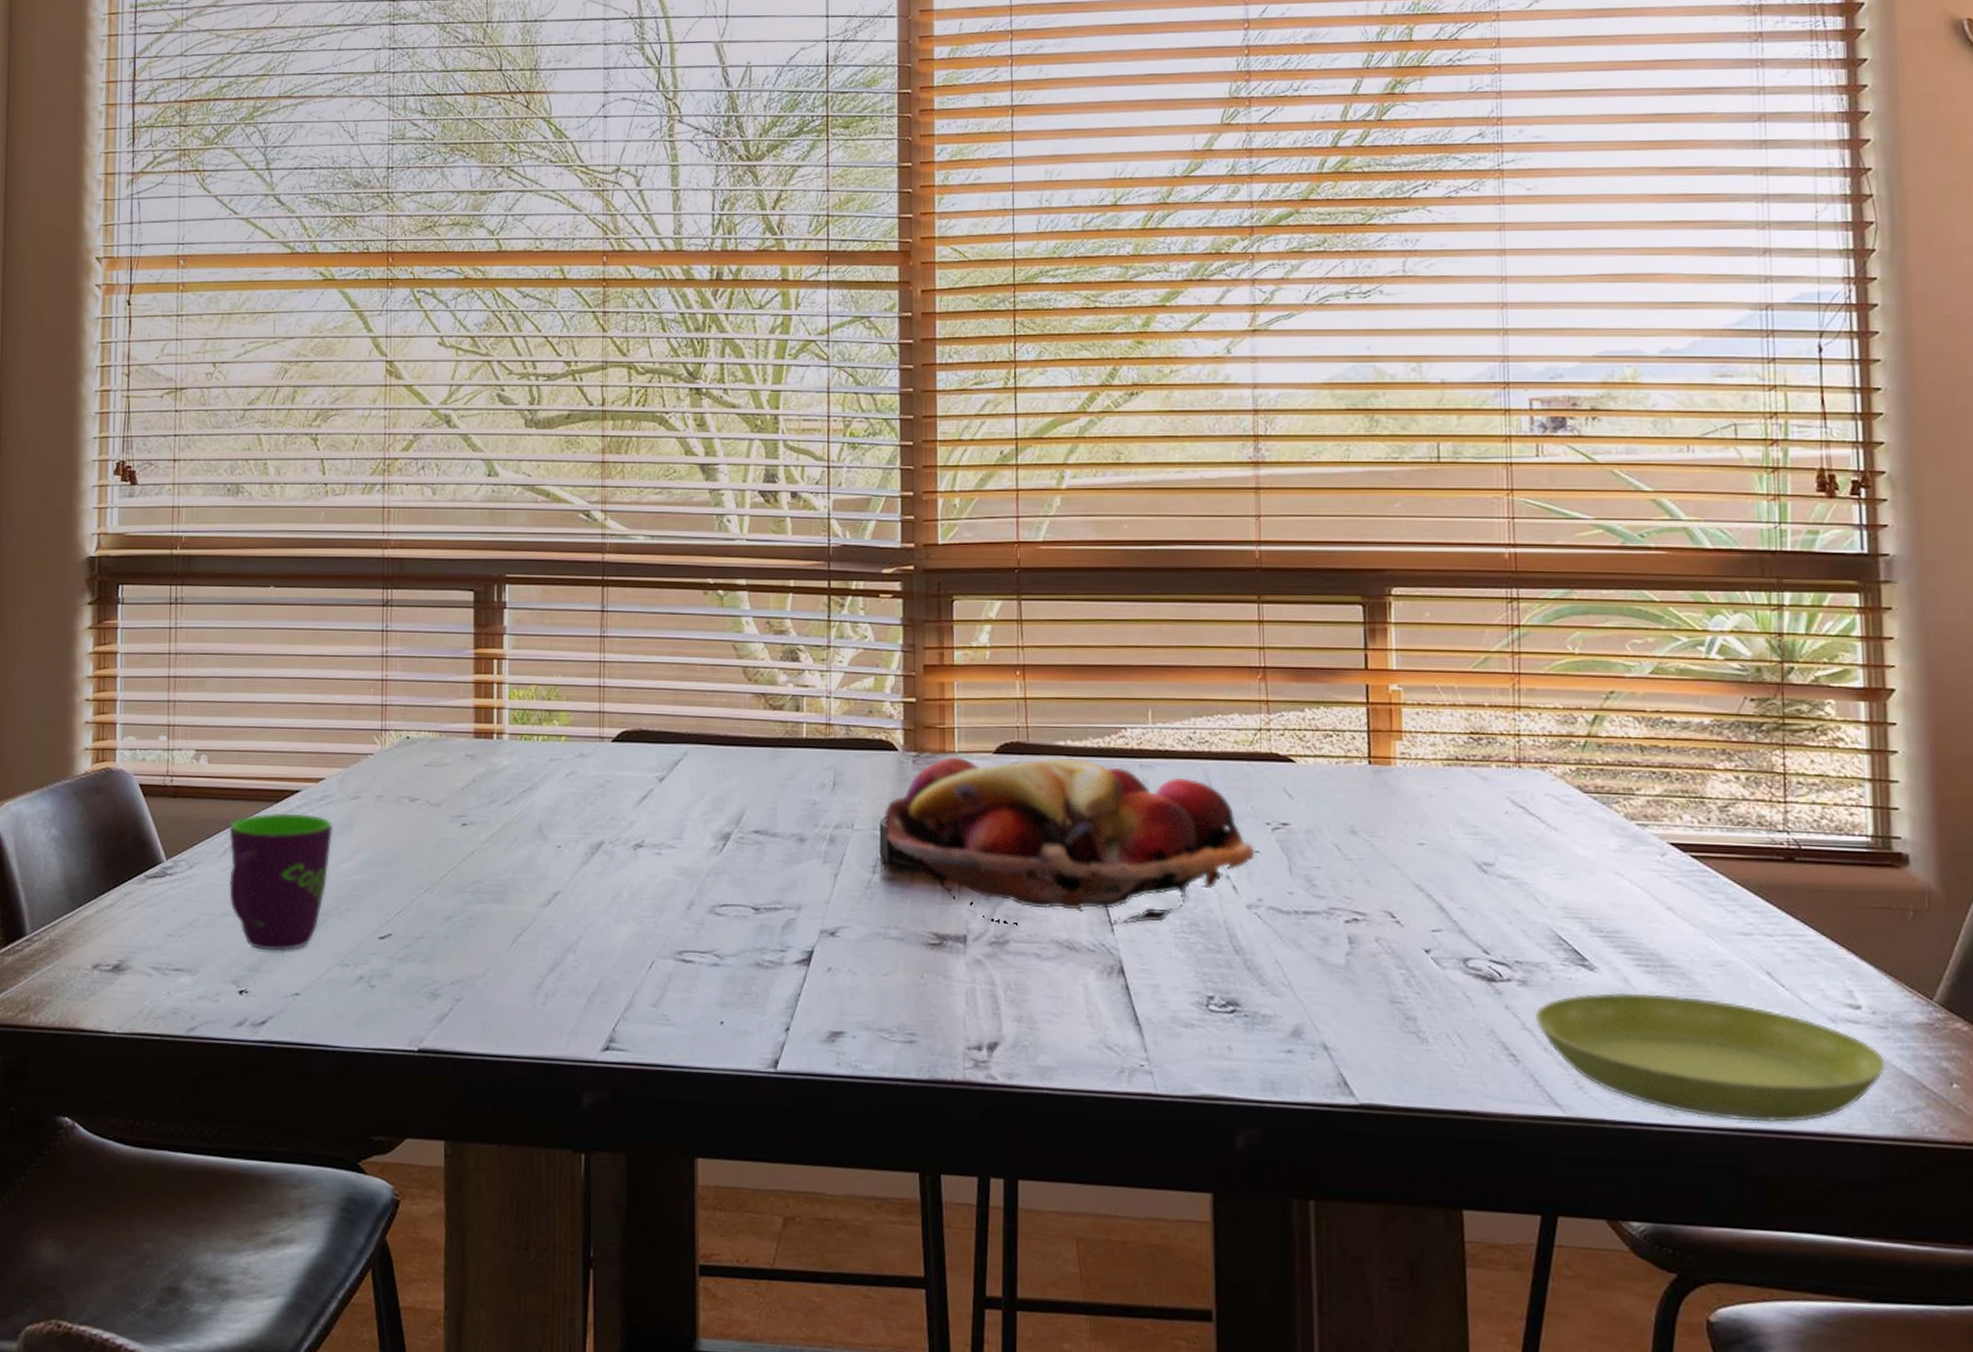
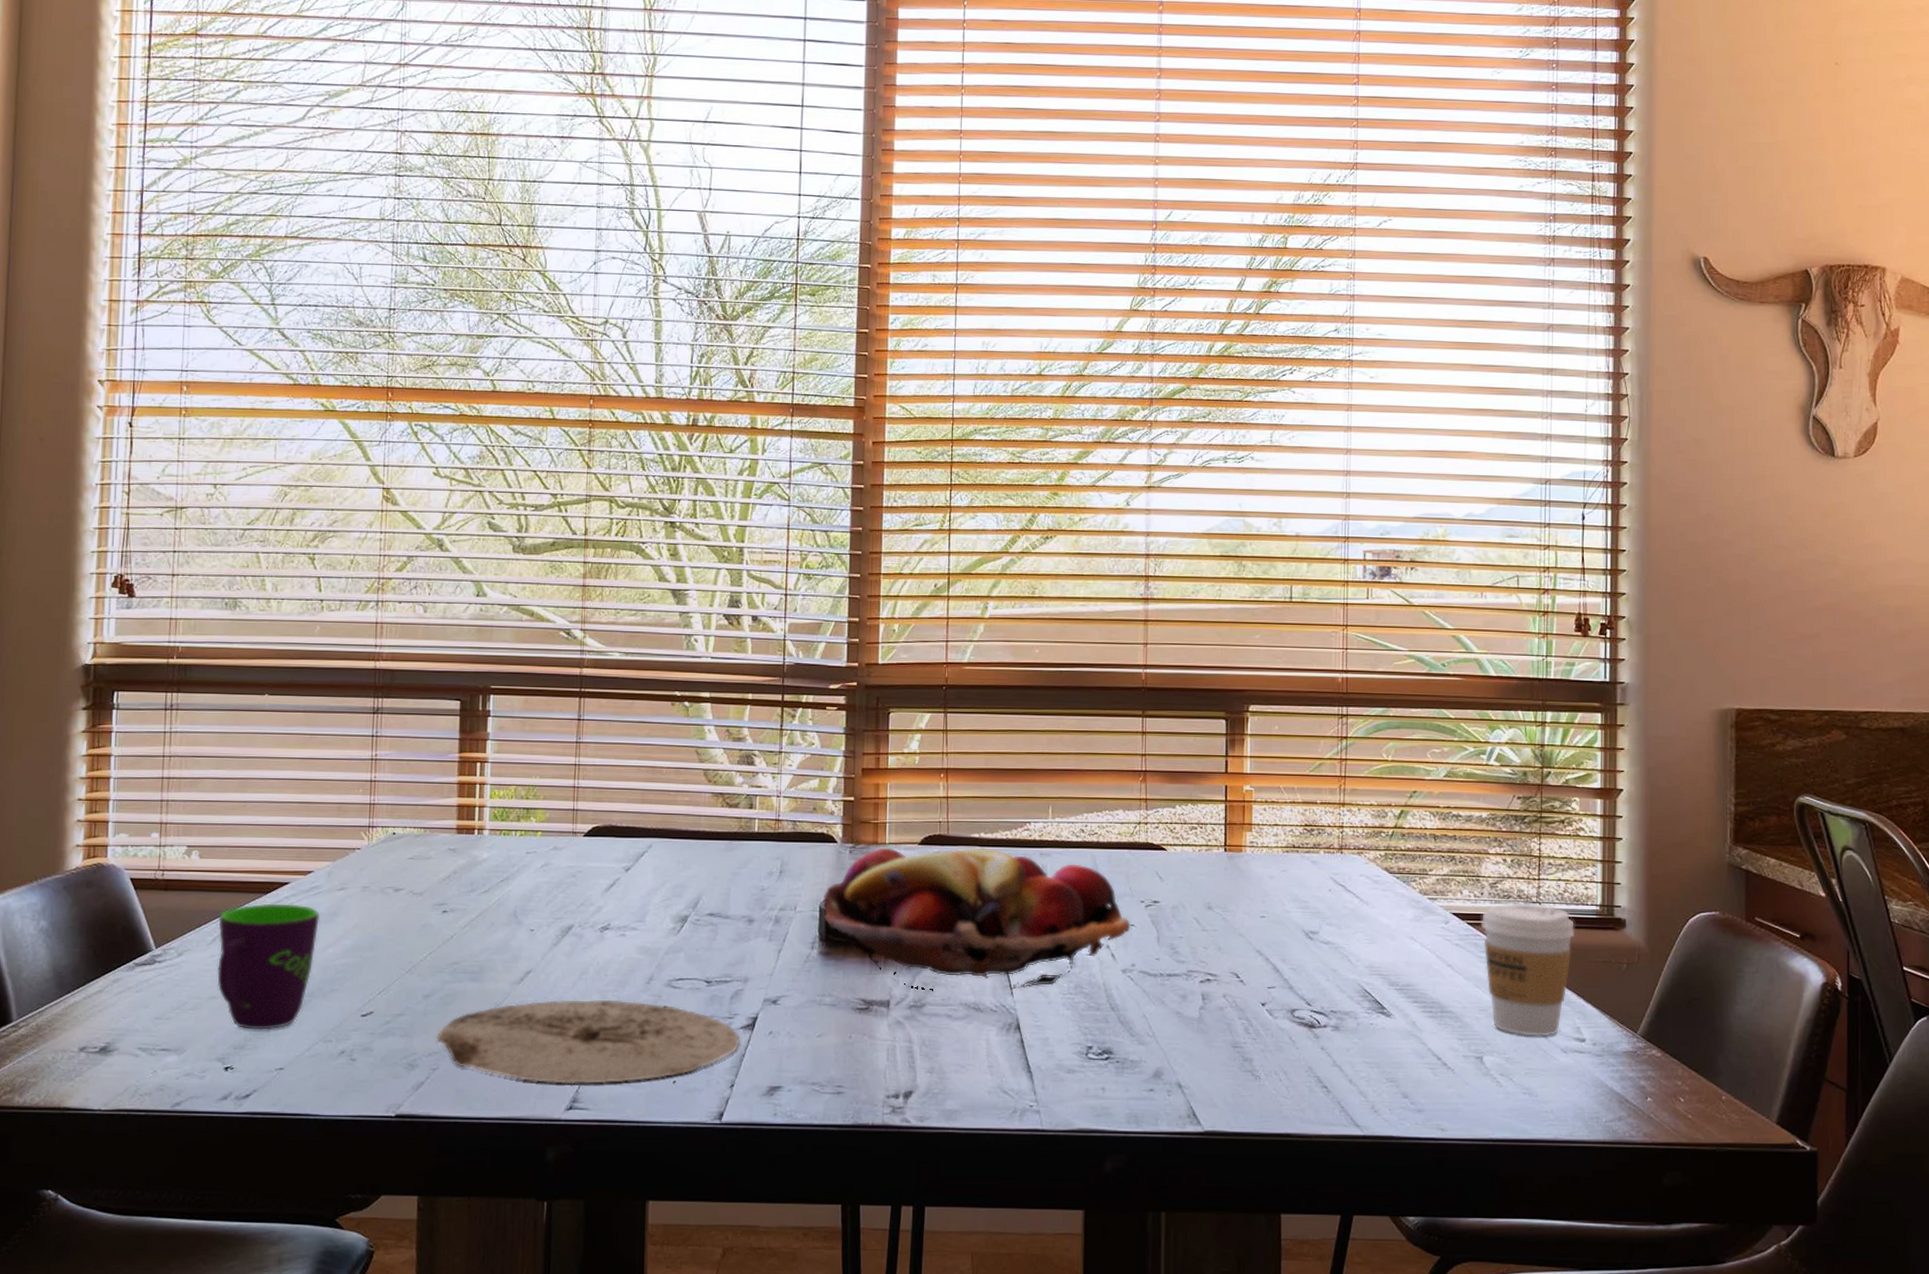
plate: none [459,925,795,1022] -> present [436,999,740,1084]
saucer: present [1534,992,1886,1123] -> none [1343,1034,1601,1134]
coffee cup: none [1709,831,1838,1001] -> present [1481,903,1574,1037]

